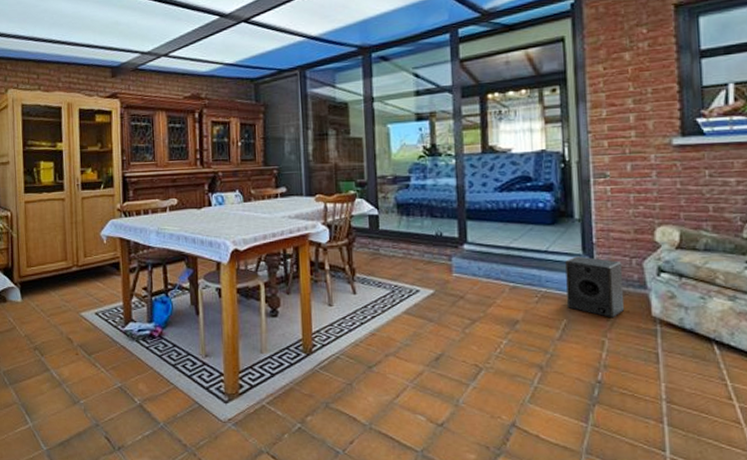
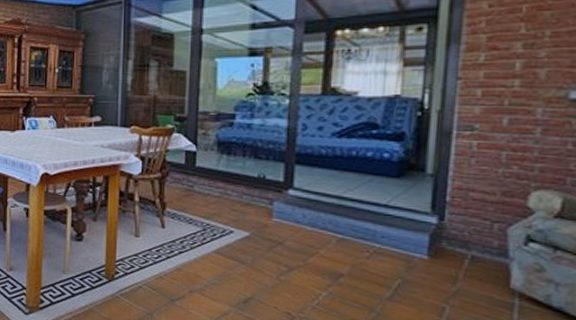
studio monitor: present [565,256,625,317] -> none [405,214,481,284]

